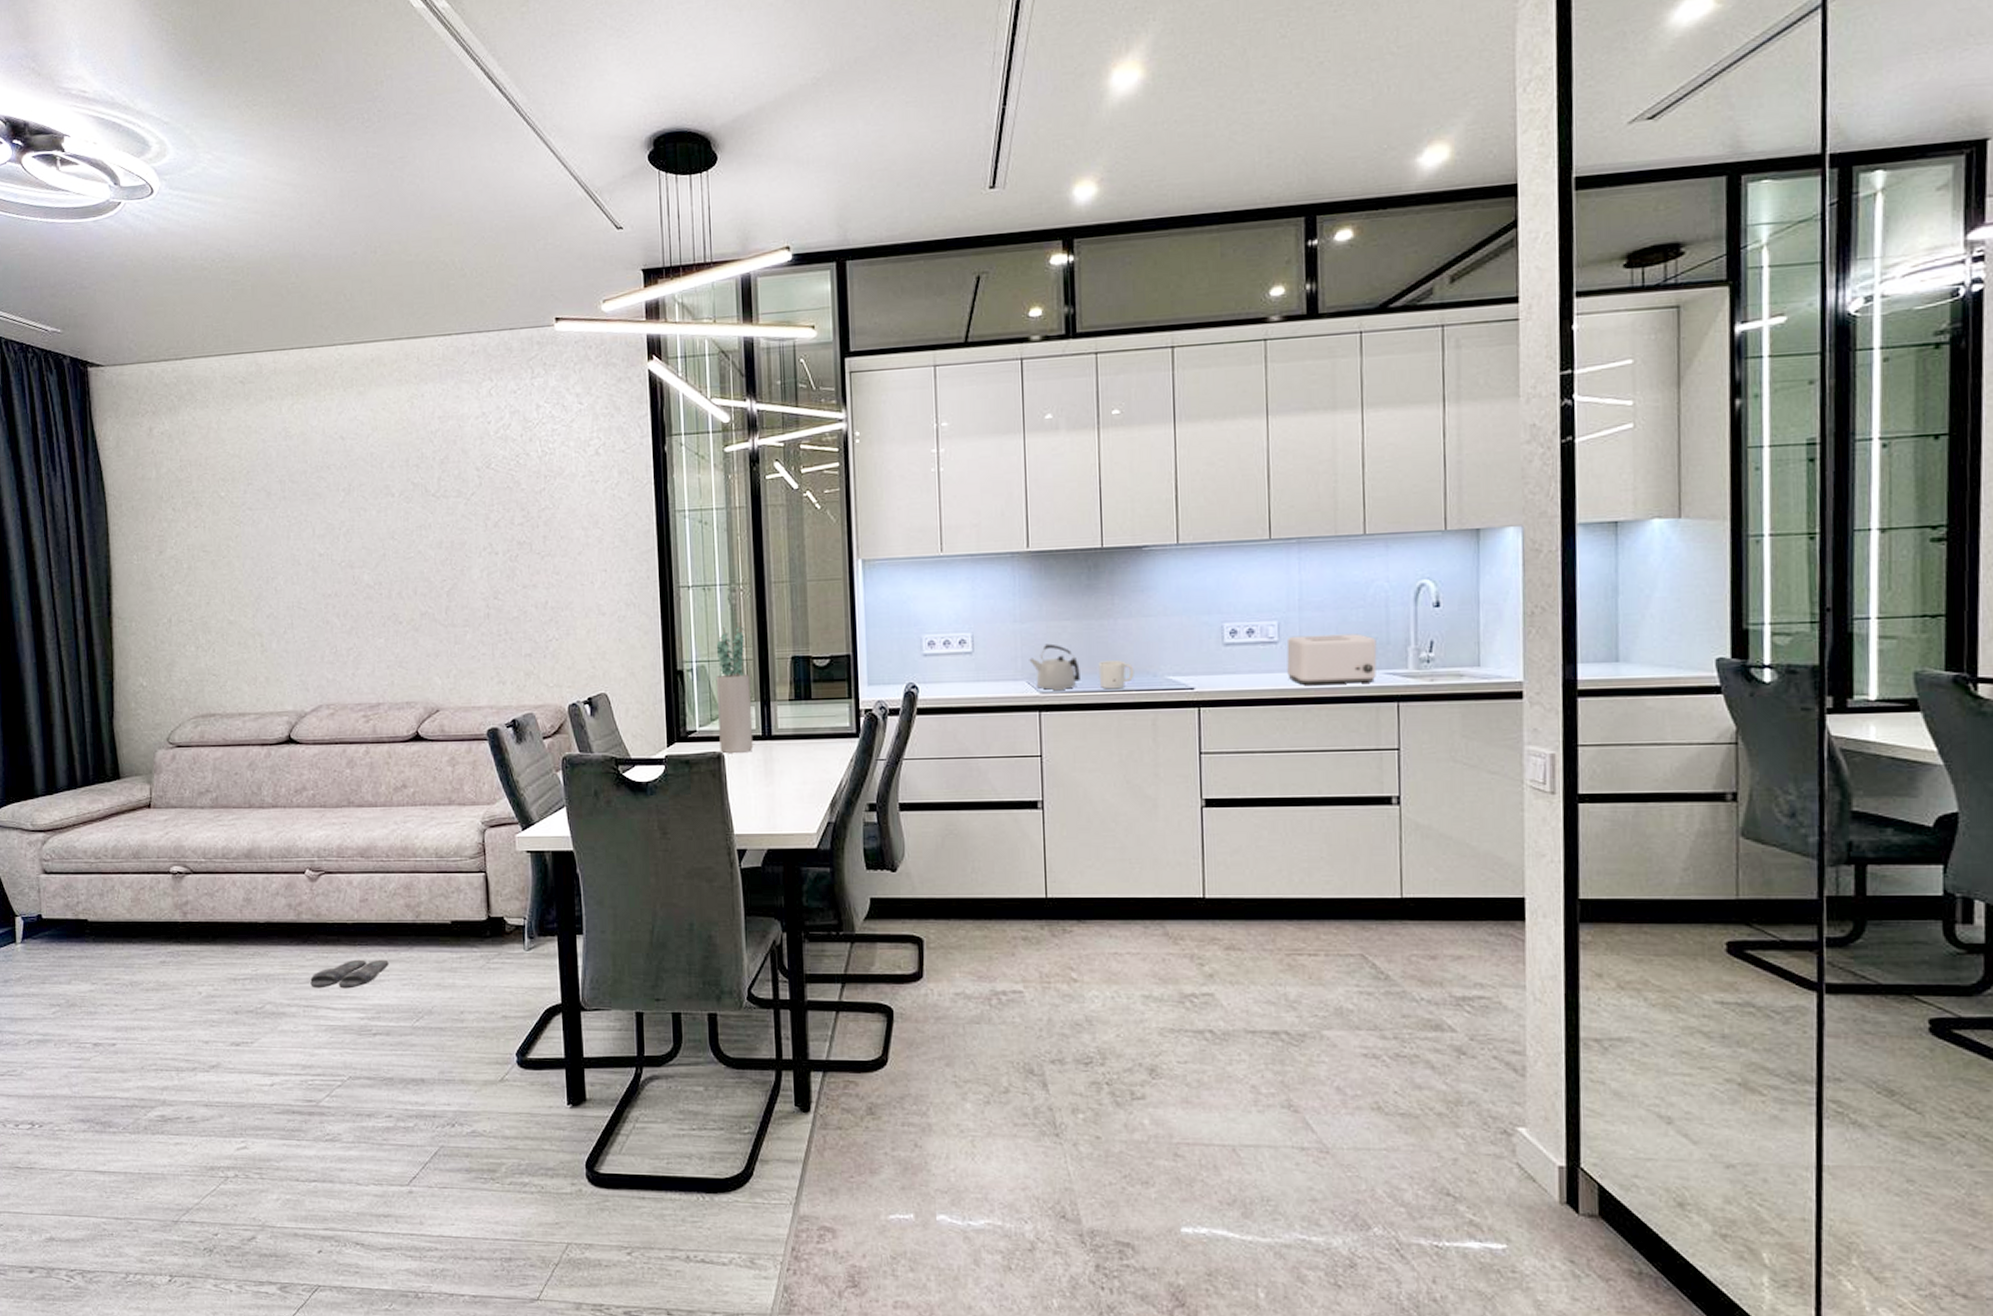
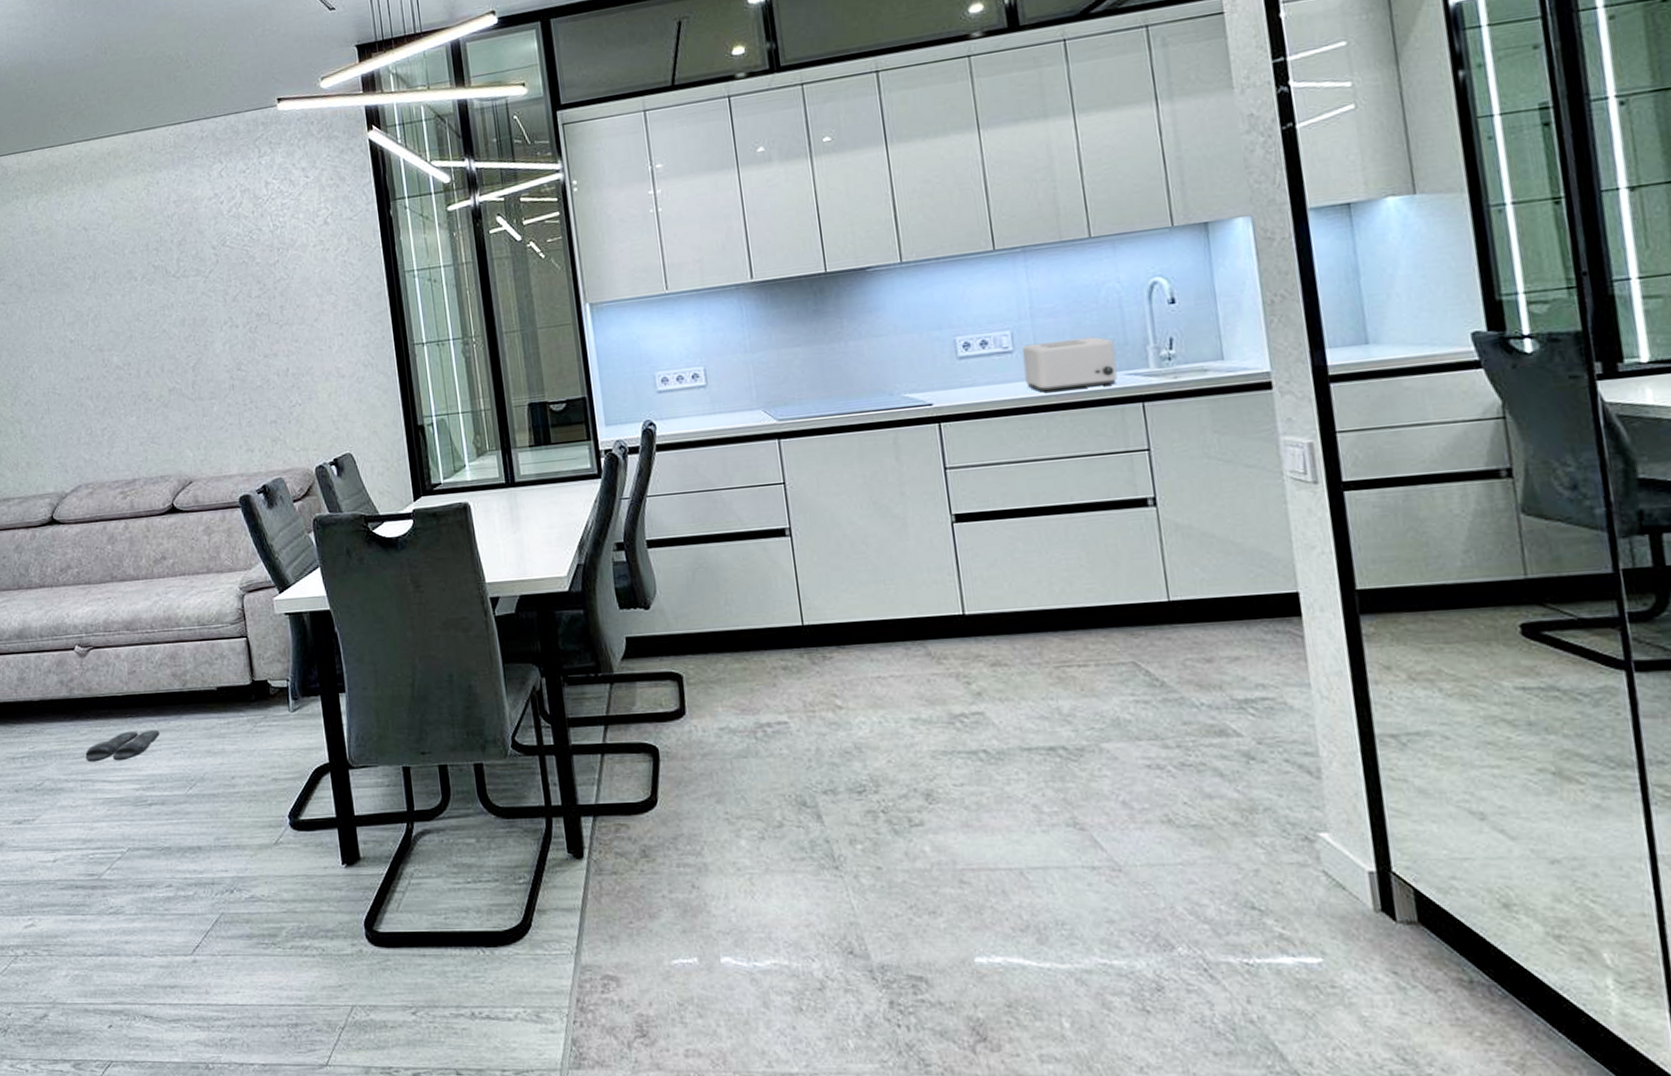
vase: present [716,622,754,754] -> none [453,374,498,504]
kettle: present [1029,643,1080,691] -> none [763,371,817,418]
mug: present [1098,660,1134,689] -> none [833,382,871,412]

